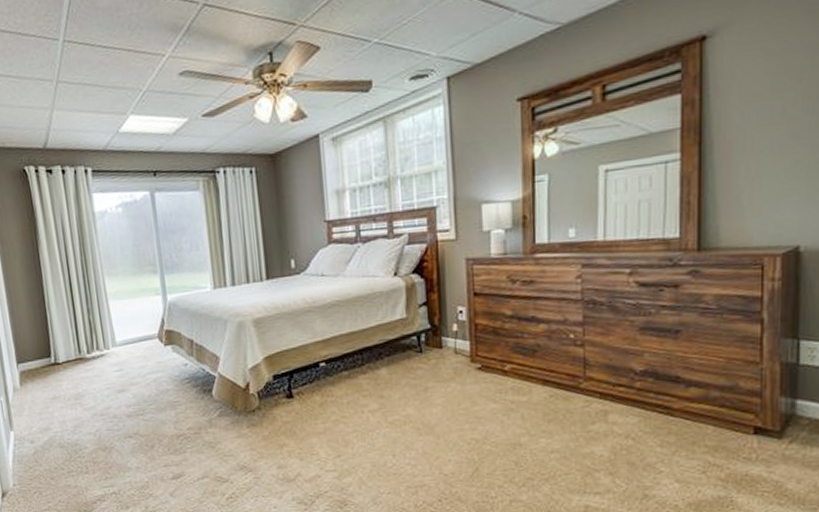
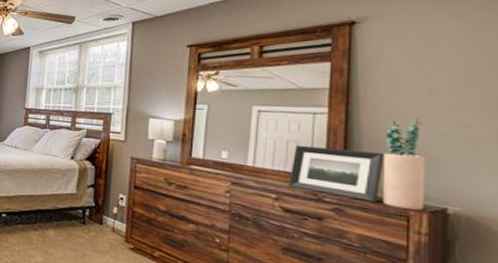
picture frame: none [642,195,739,258] -> present [288,145,385,203]
vase: none [737,147,780,258] -> present [382,118,427,212]

